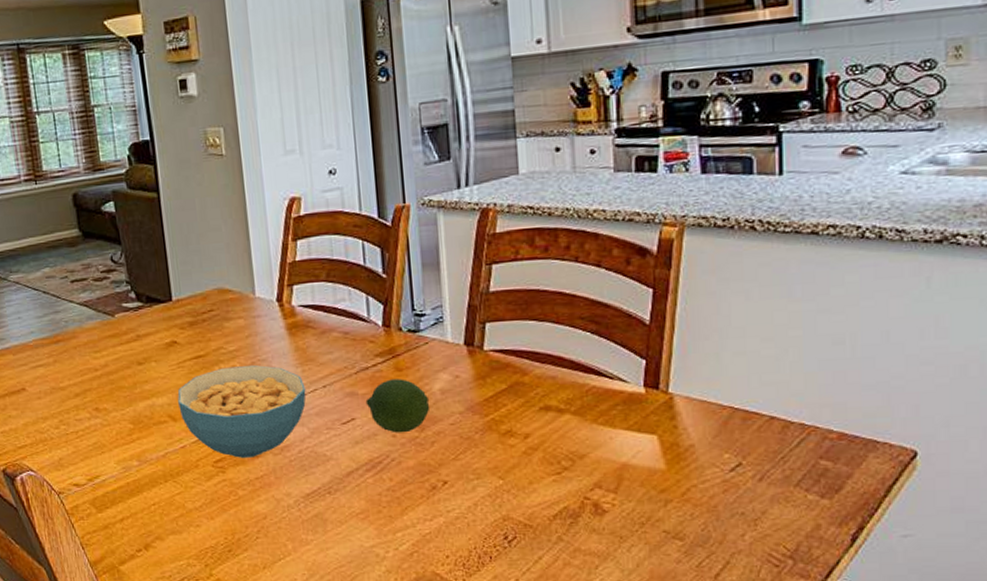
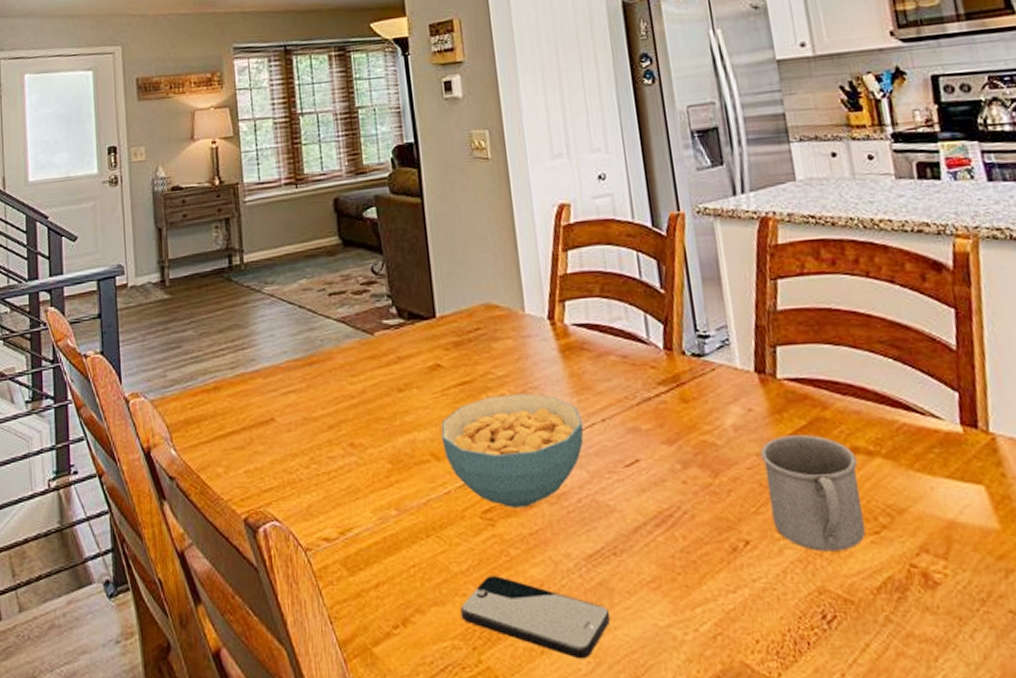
smartphone: none [194,511,324,572] -> present [460,576,611,660]
fruit: present [365,379,430,433] -> none [650,412,723,479]
mug: none [463,396,549,489] -> present [760,435,866,552]

